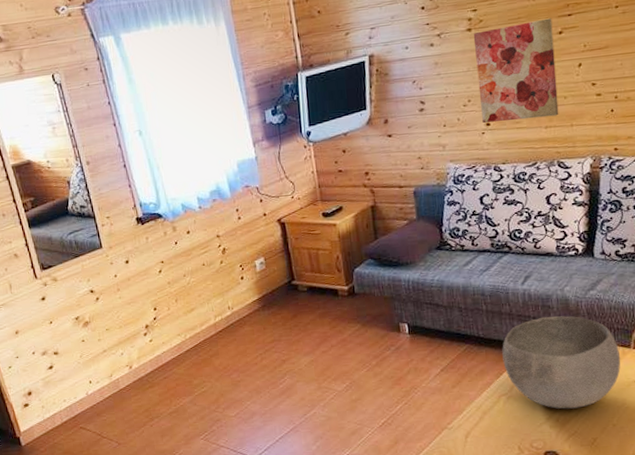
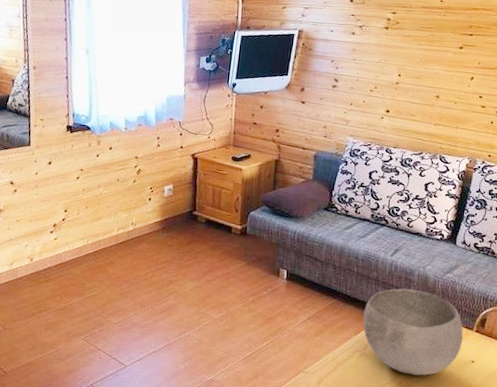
wall art: present [473,18,559,123] -> none [383,31,456,117]

